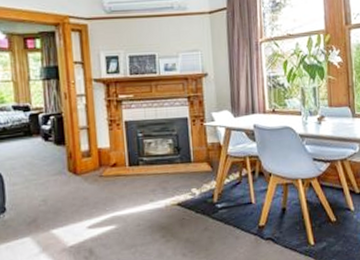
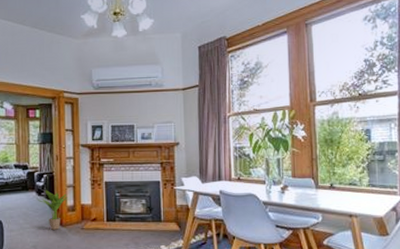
potted plant: none [44,133,82,180] -> present [37,189,68,230]

